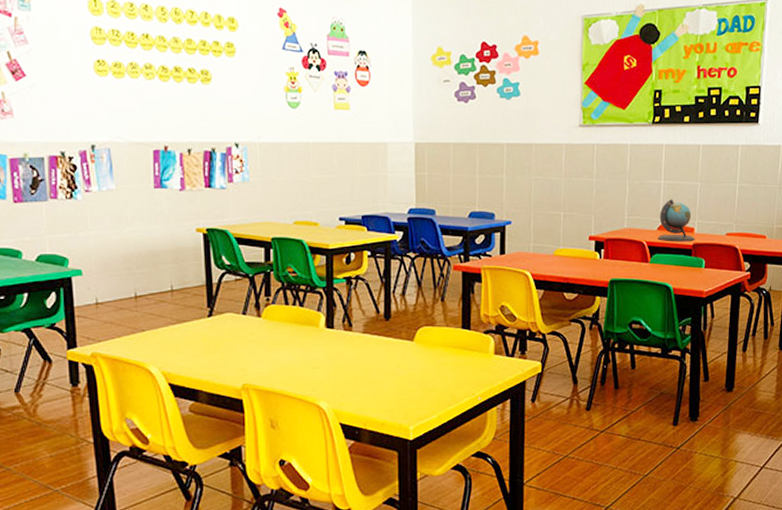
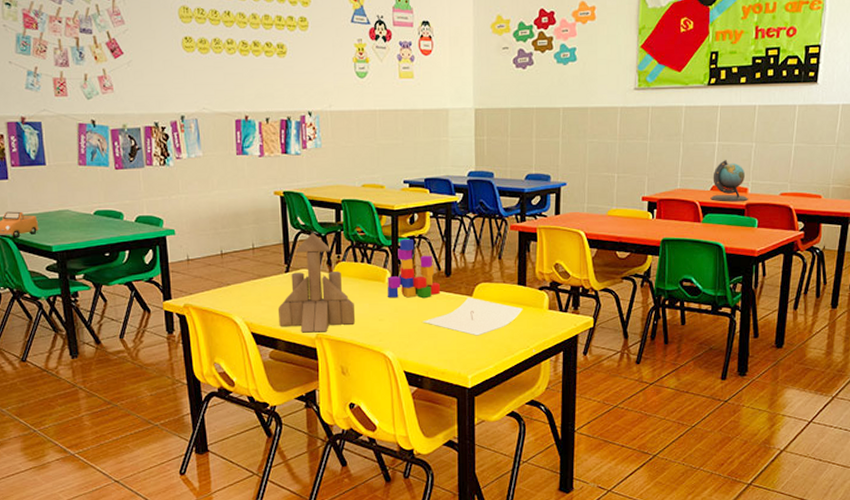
building blocks: none [199,274,287,383] -> present [277,233,356,333]
toy blocks: none [322,279,379,344] -> present [387,238,440,299]
paper sheet: none [360,343,468,384] -> present [422,298,523,336]

